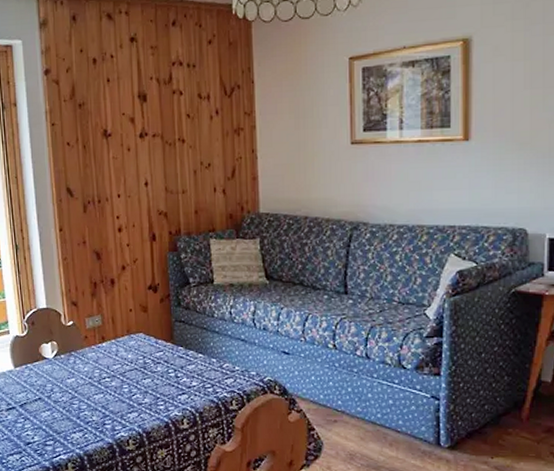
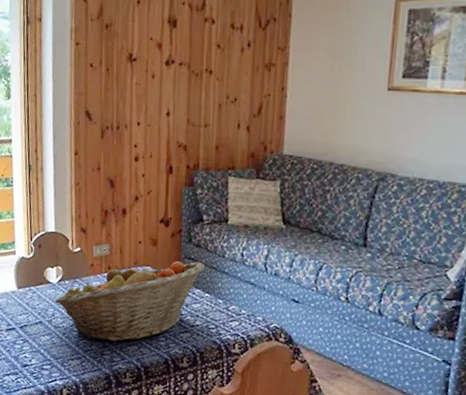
fruit basket: none [52,324,195,411] -> present [54,261,205,342]

